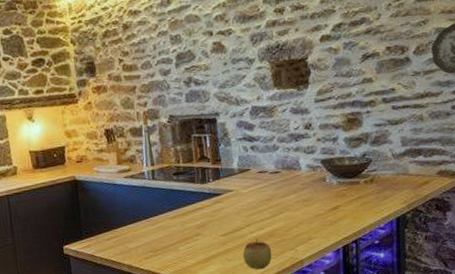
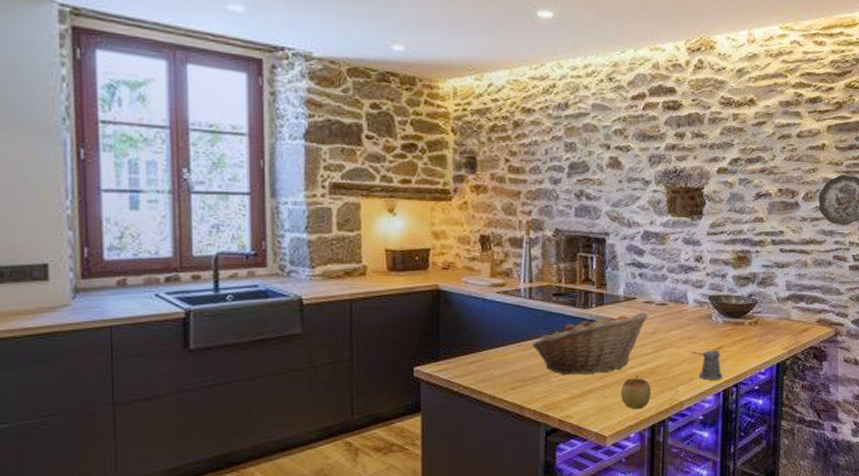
fruit basket: none [159,181,263,243] -> present [532,312,649,375]
pepper shaker: none [308,209,342,239] -> present [692,350,724,380]

